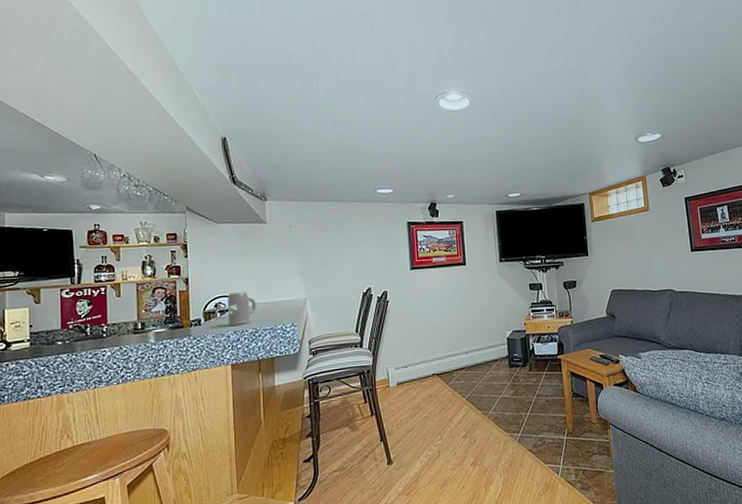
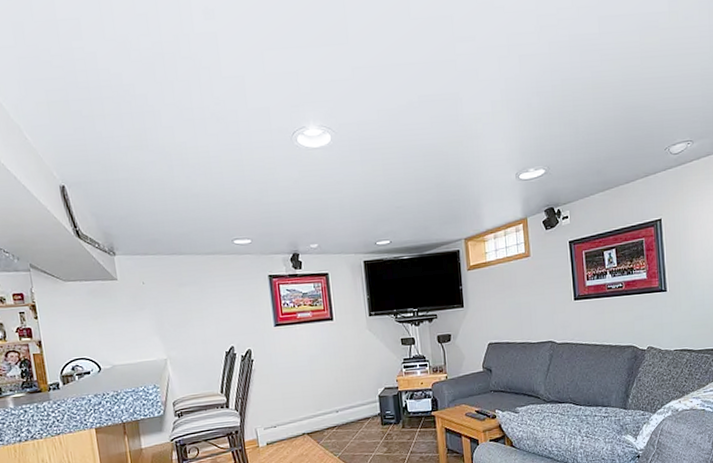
beer mug: present [227,292,257,327] -> none [84,353,116,390]

